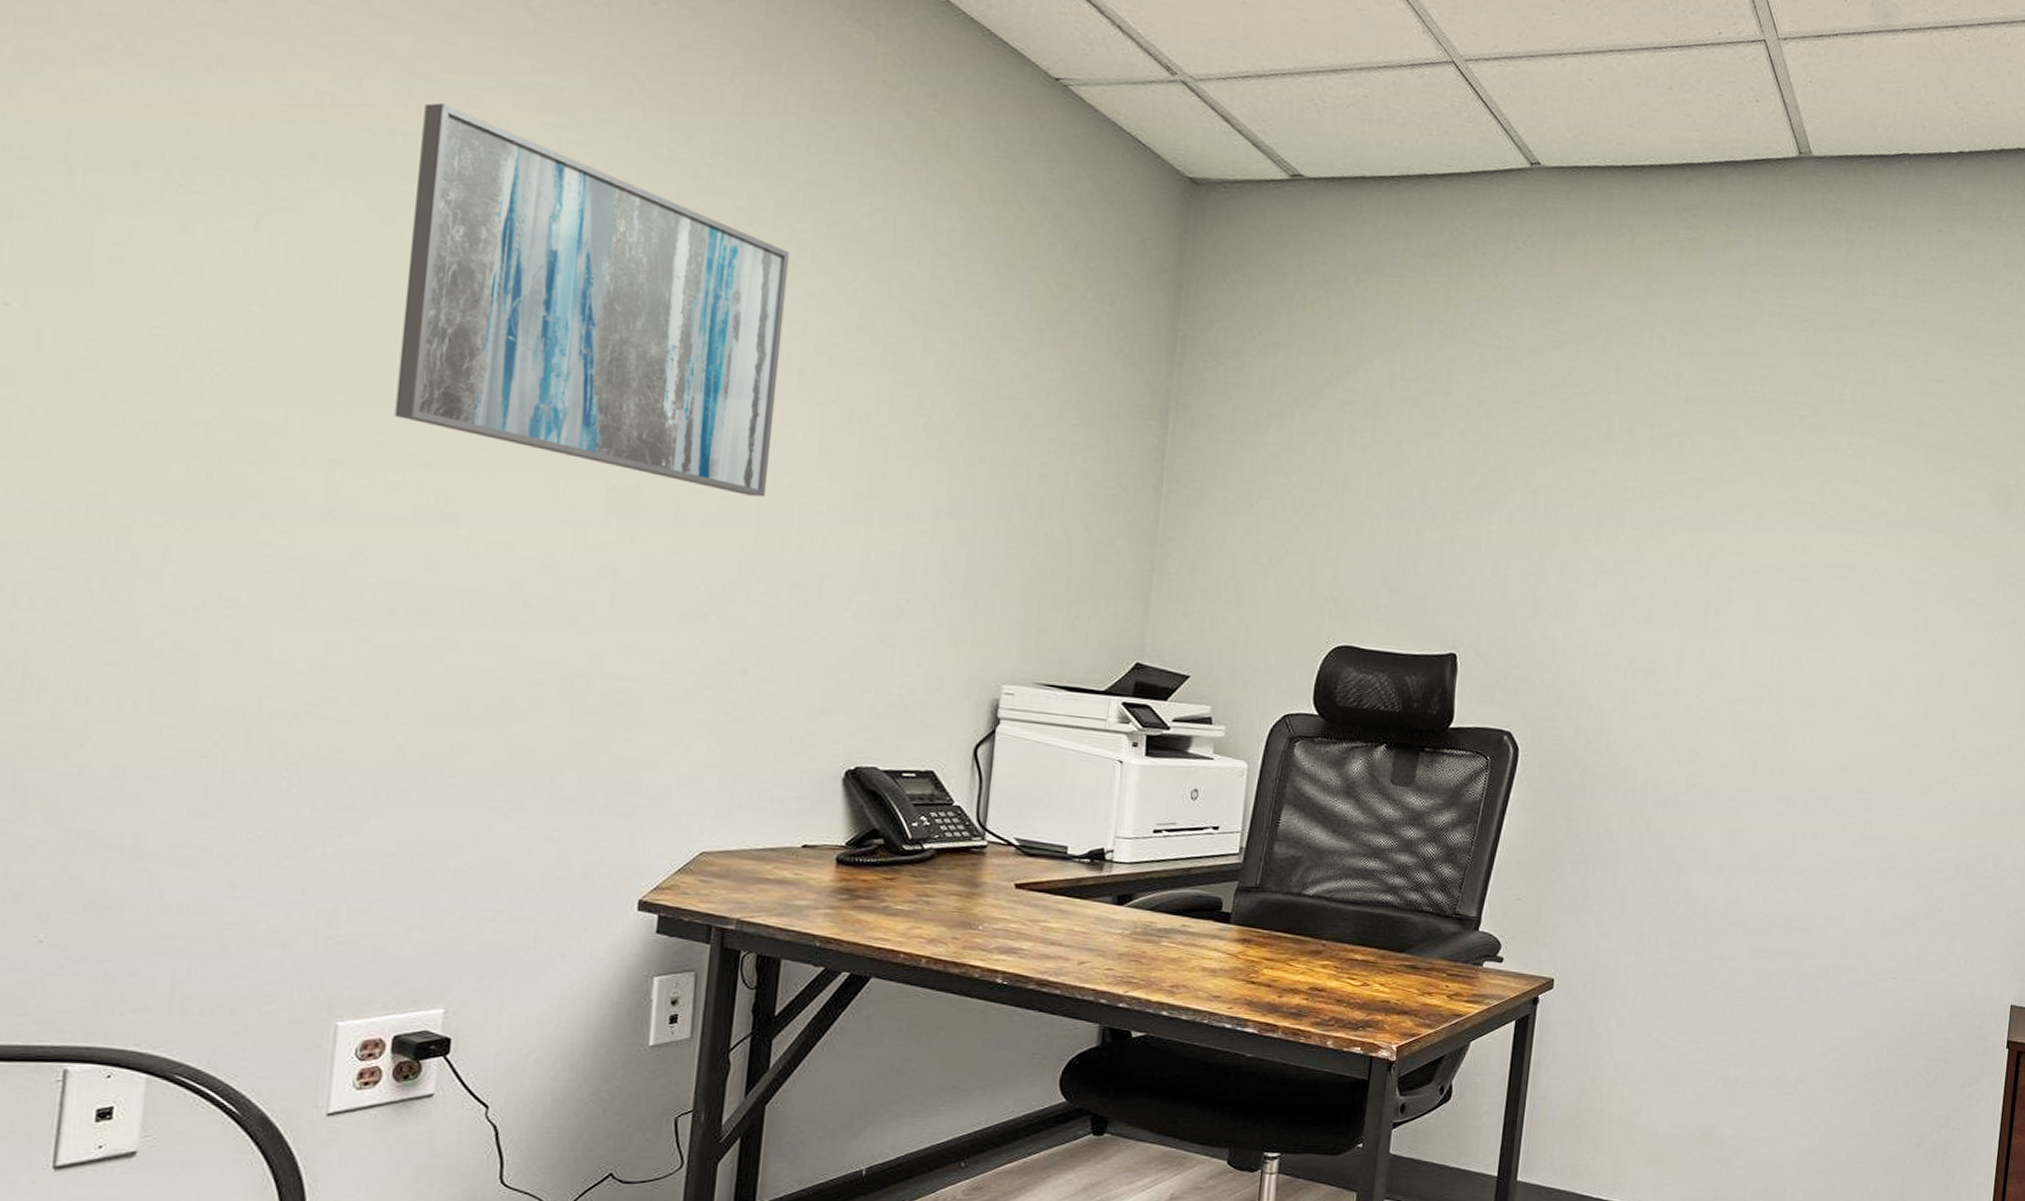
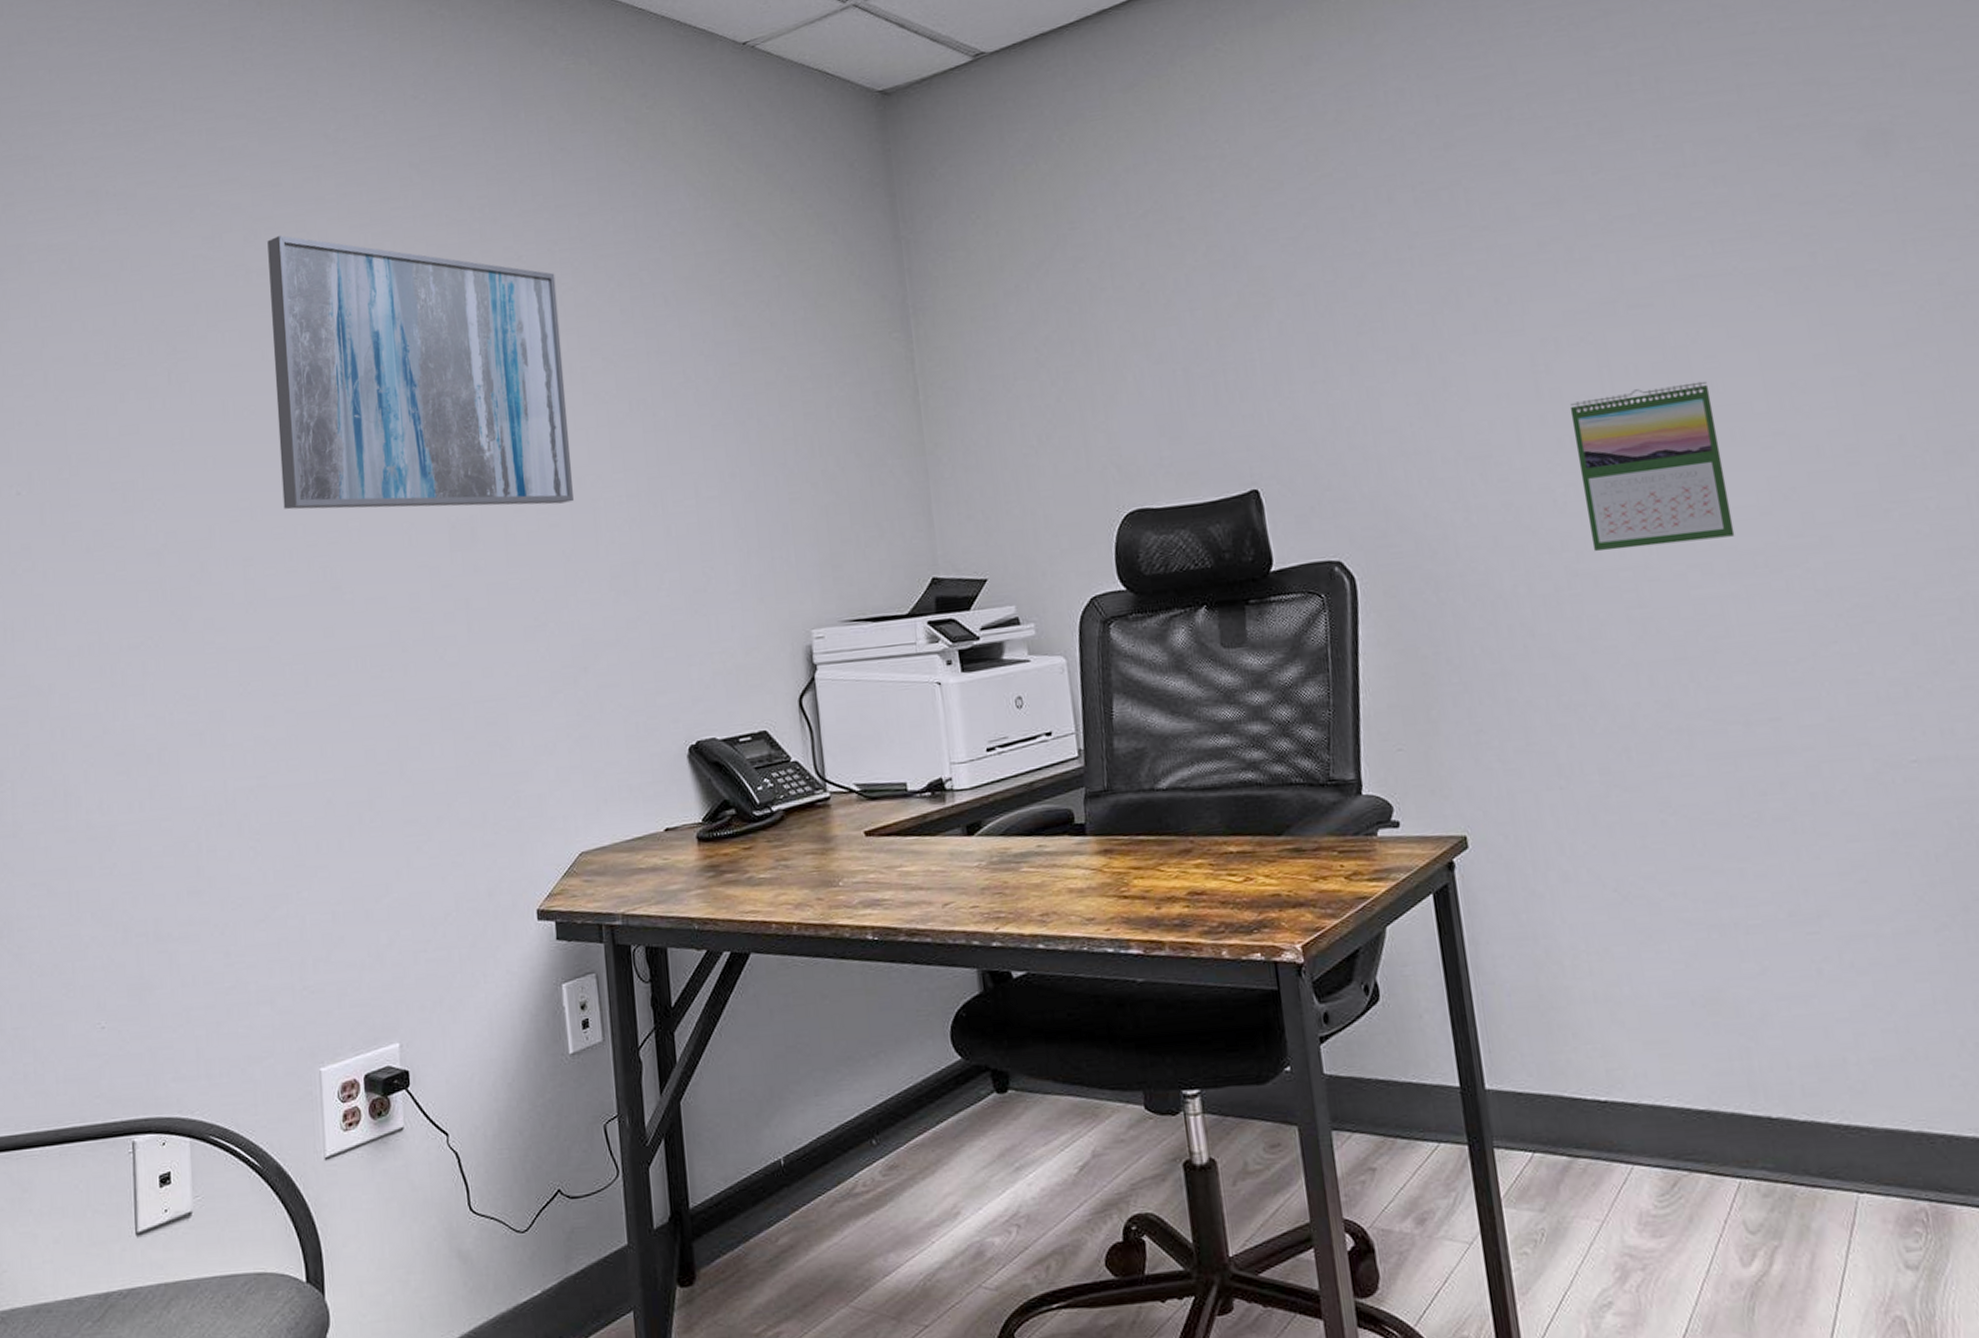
calendar: none [1712,644,1832,781] -> present [1569,381,1735,552]

